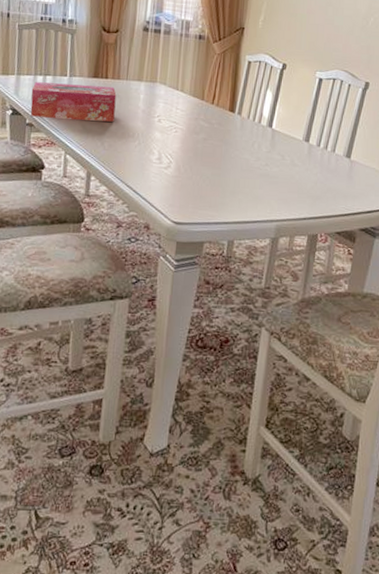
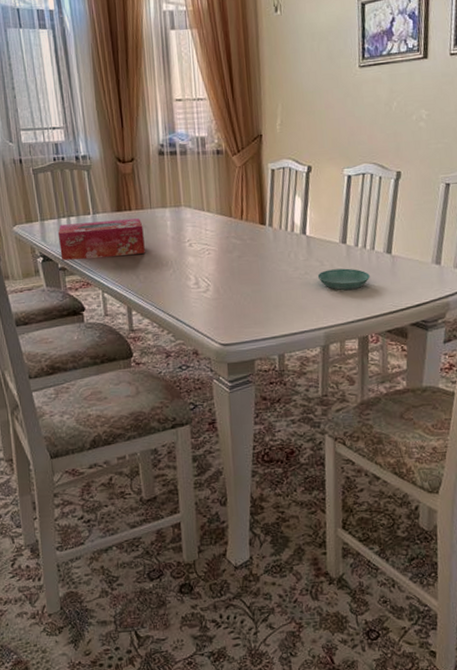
saucer: none [277,164,327,188] -> present [317,268,370,290]

